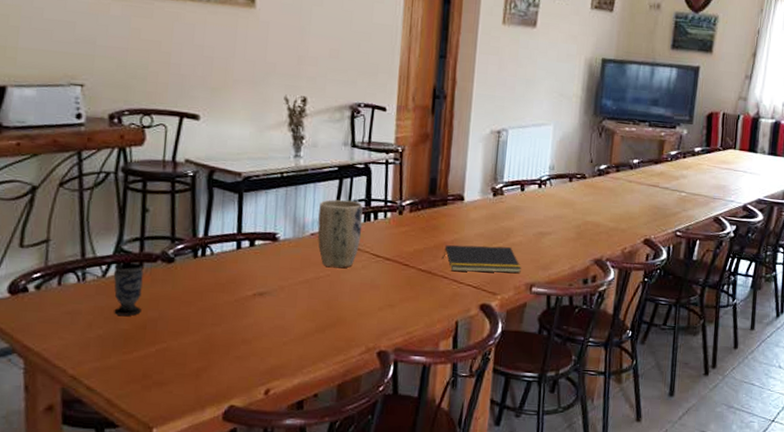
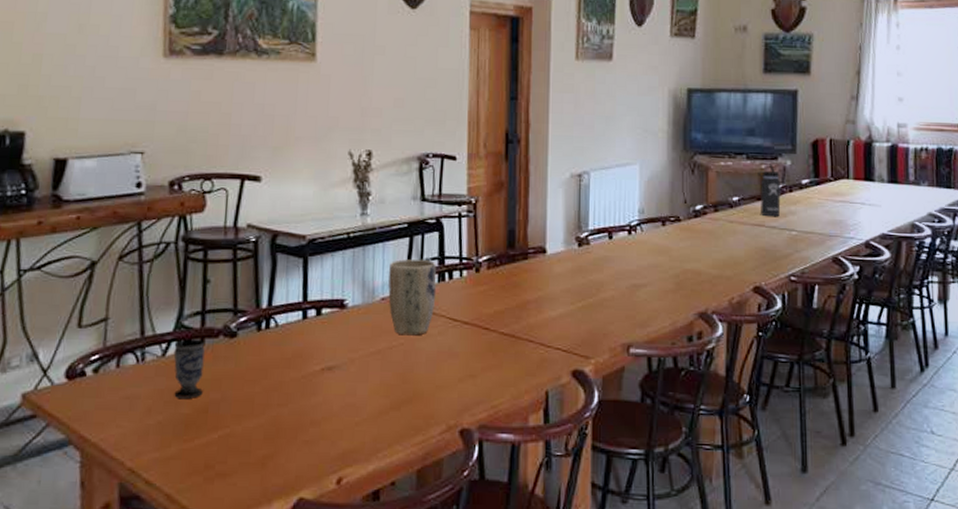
notepad: present [442,245,521,273] -> none [526,303,616,334]
thermos bottle: none [656,132,676,179] -> present [758,164,781,217]

